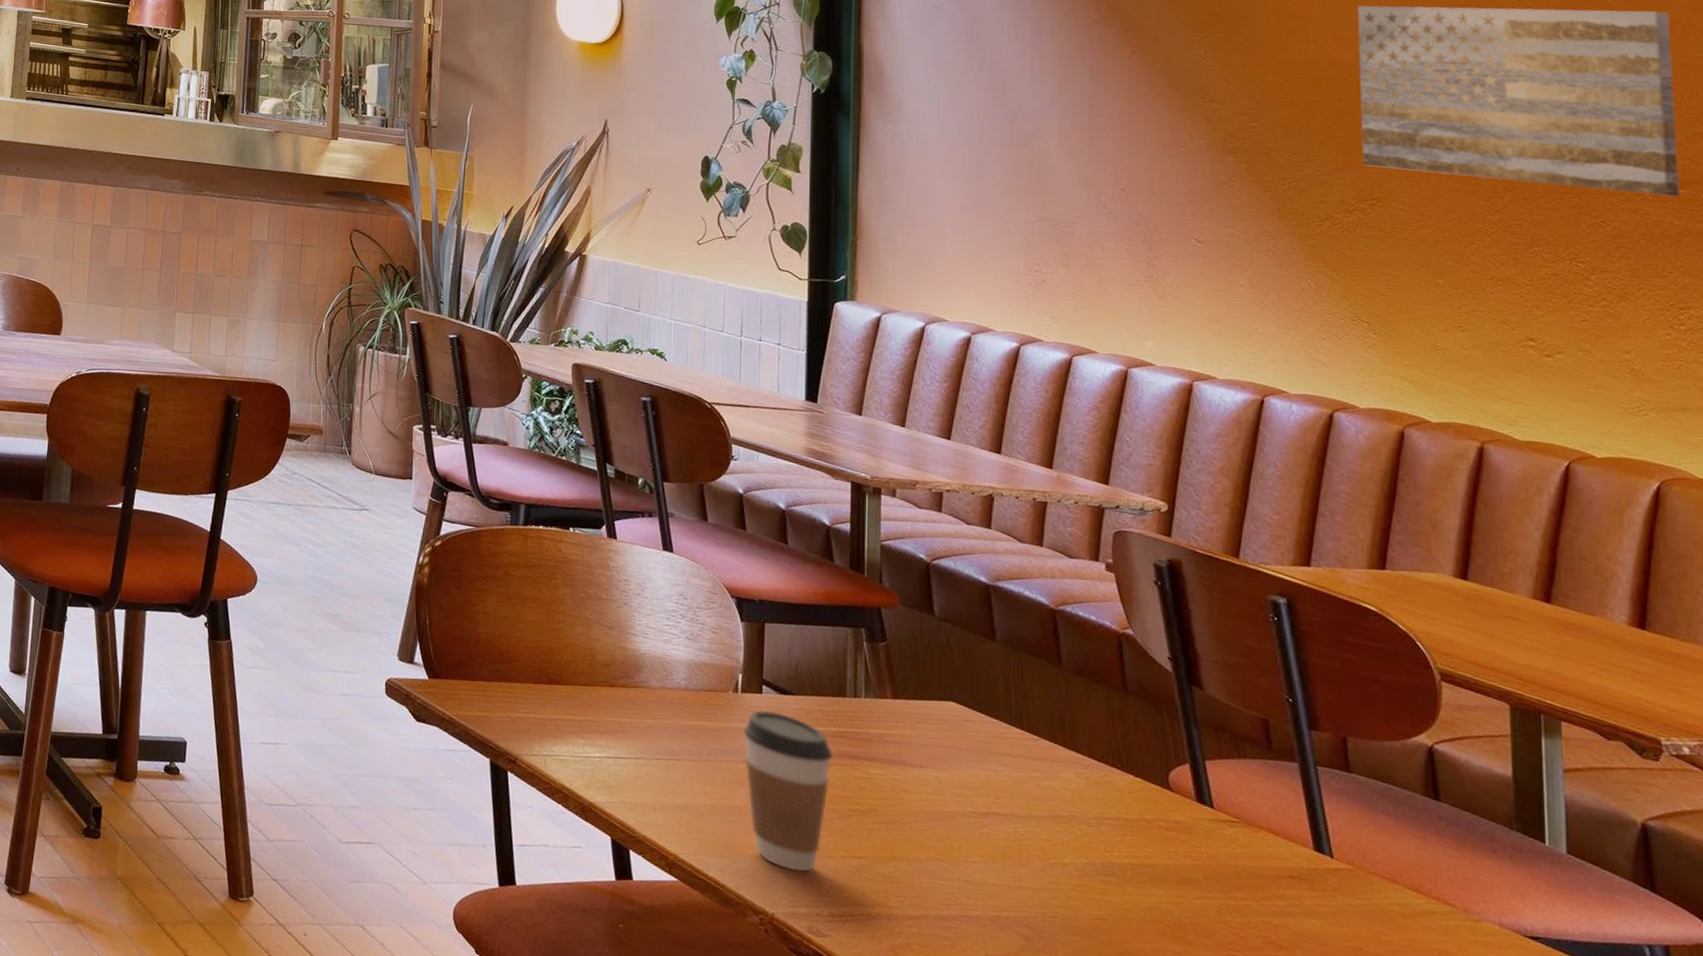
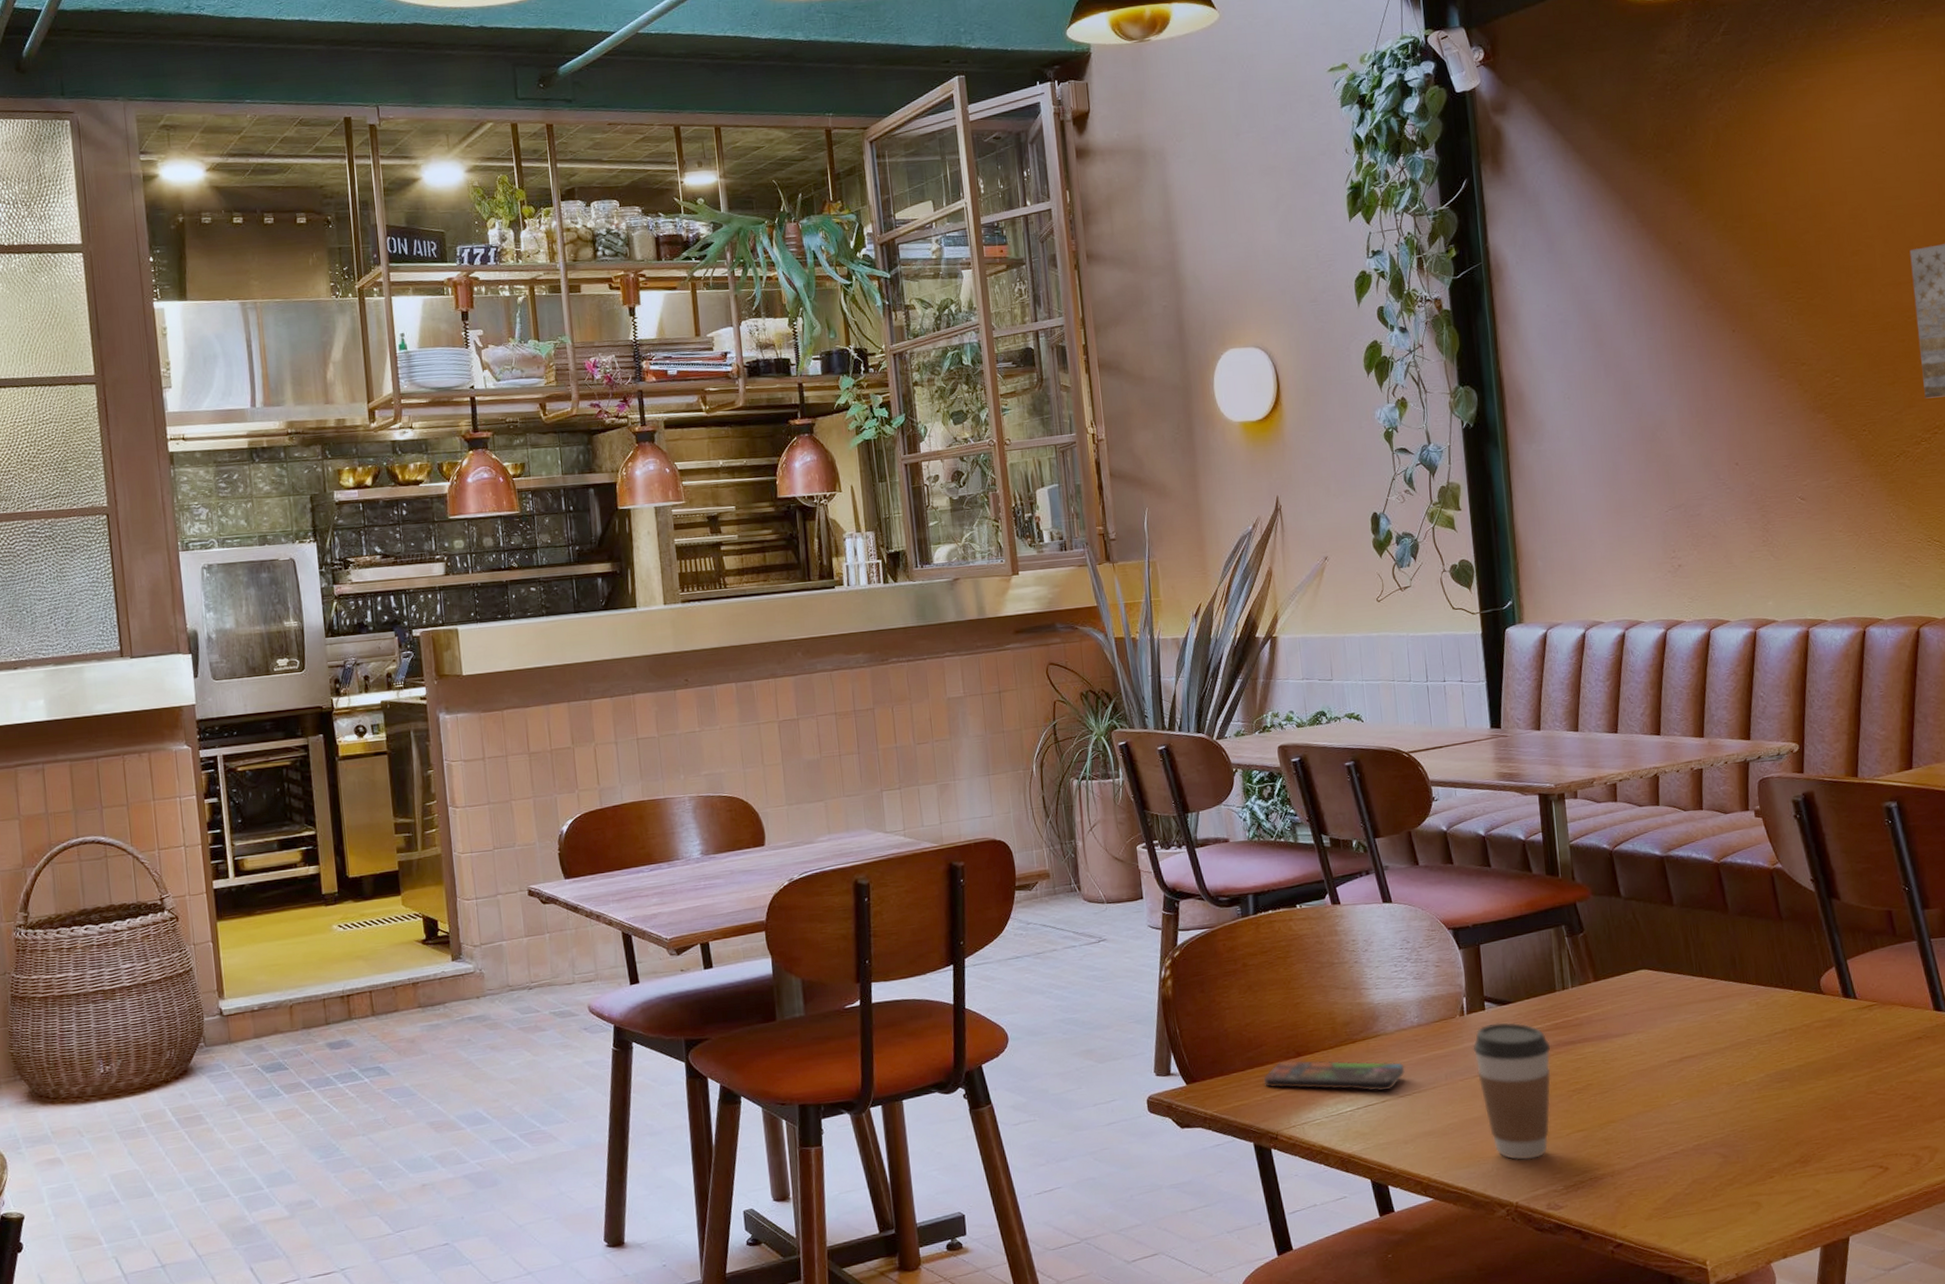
smartphone: none [510,683,664,749] -> present [1264,1060,1405,1092]

